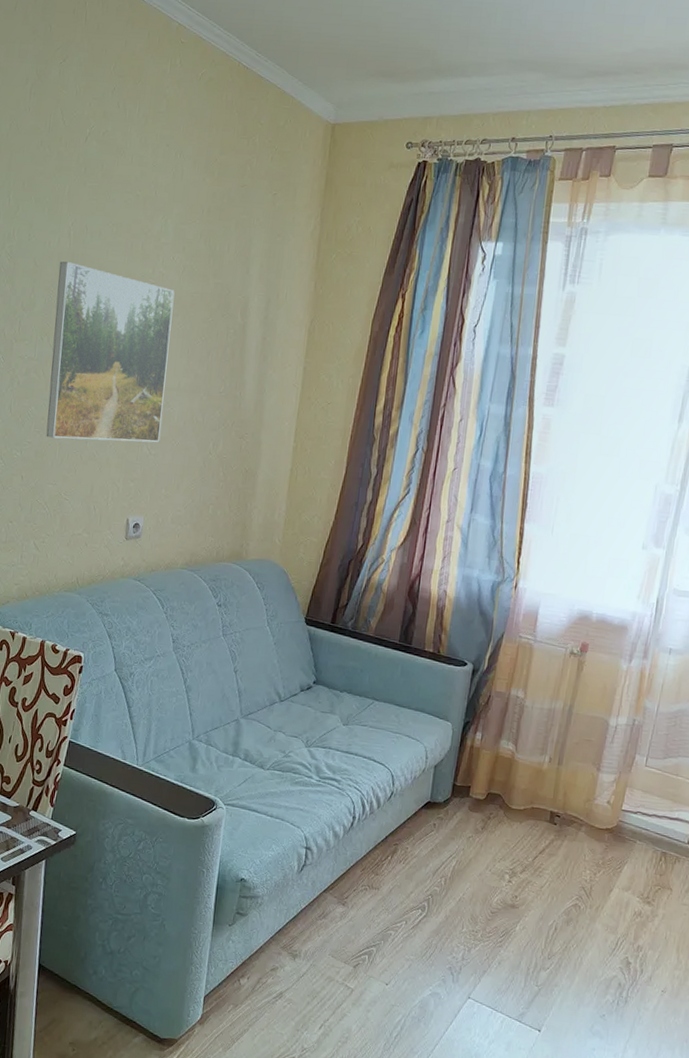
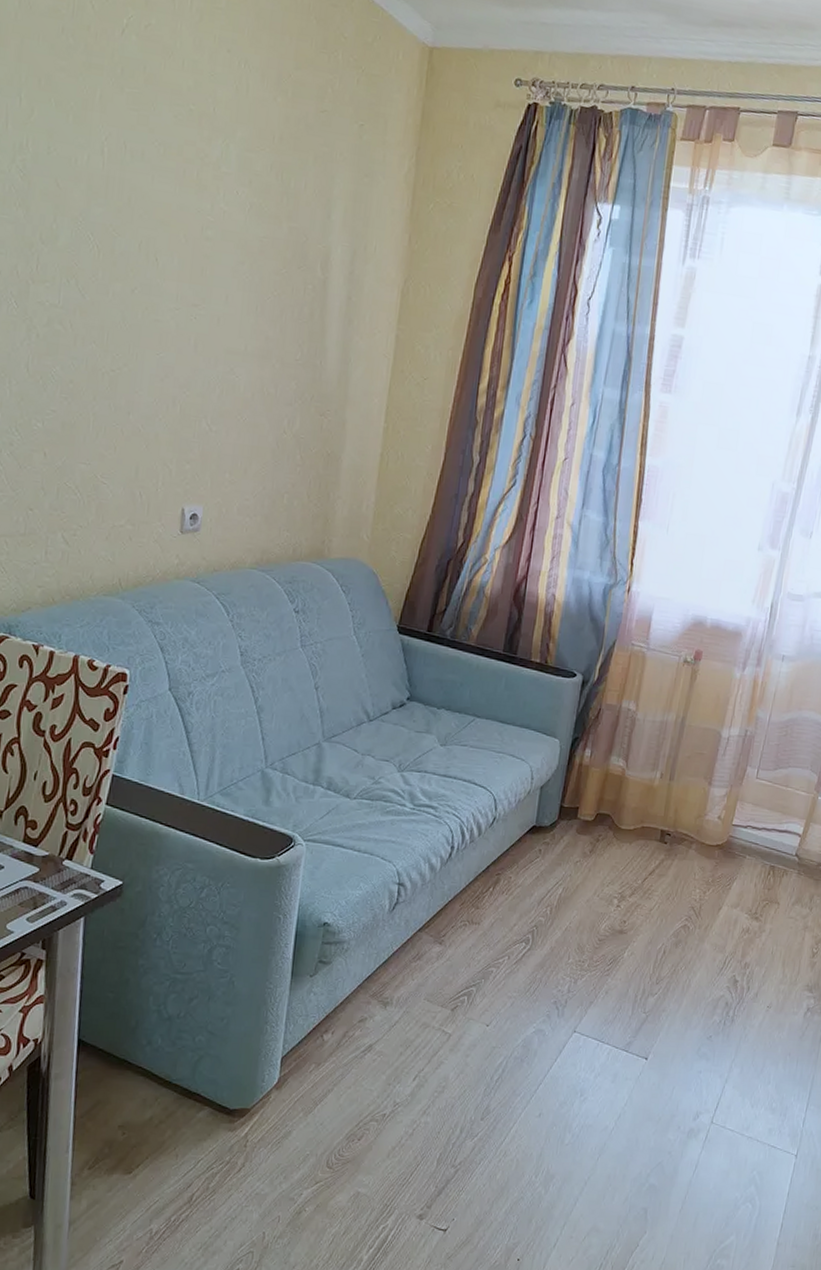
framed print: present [46,261,175,443] -> none [75,185,239,417]

